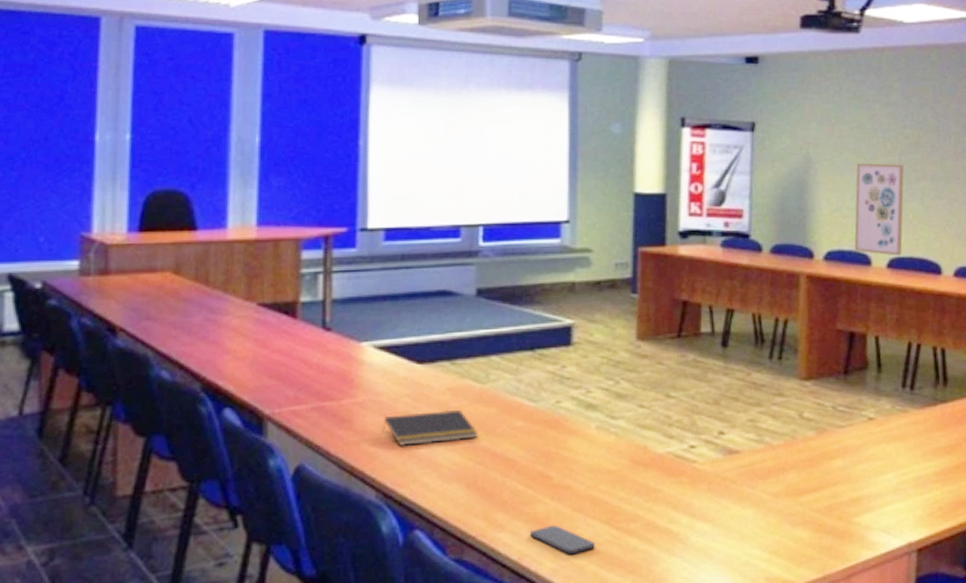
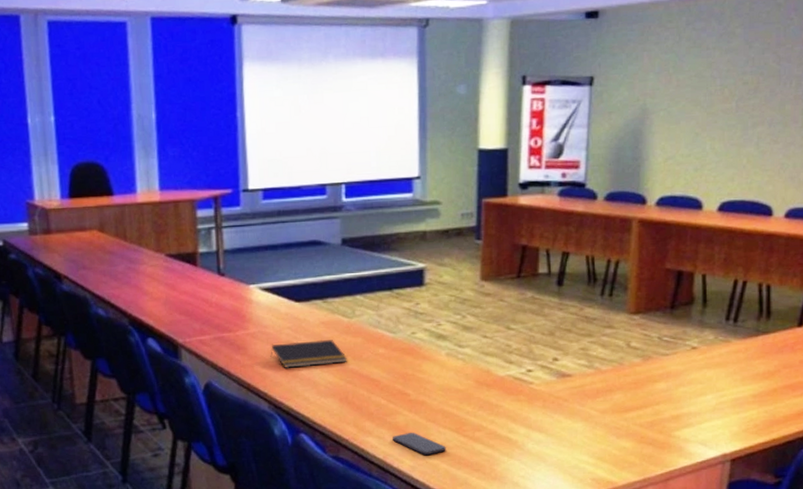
wall art: present [854,163,904,256] -> none [686,110,741,200]

